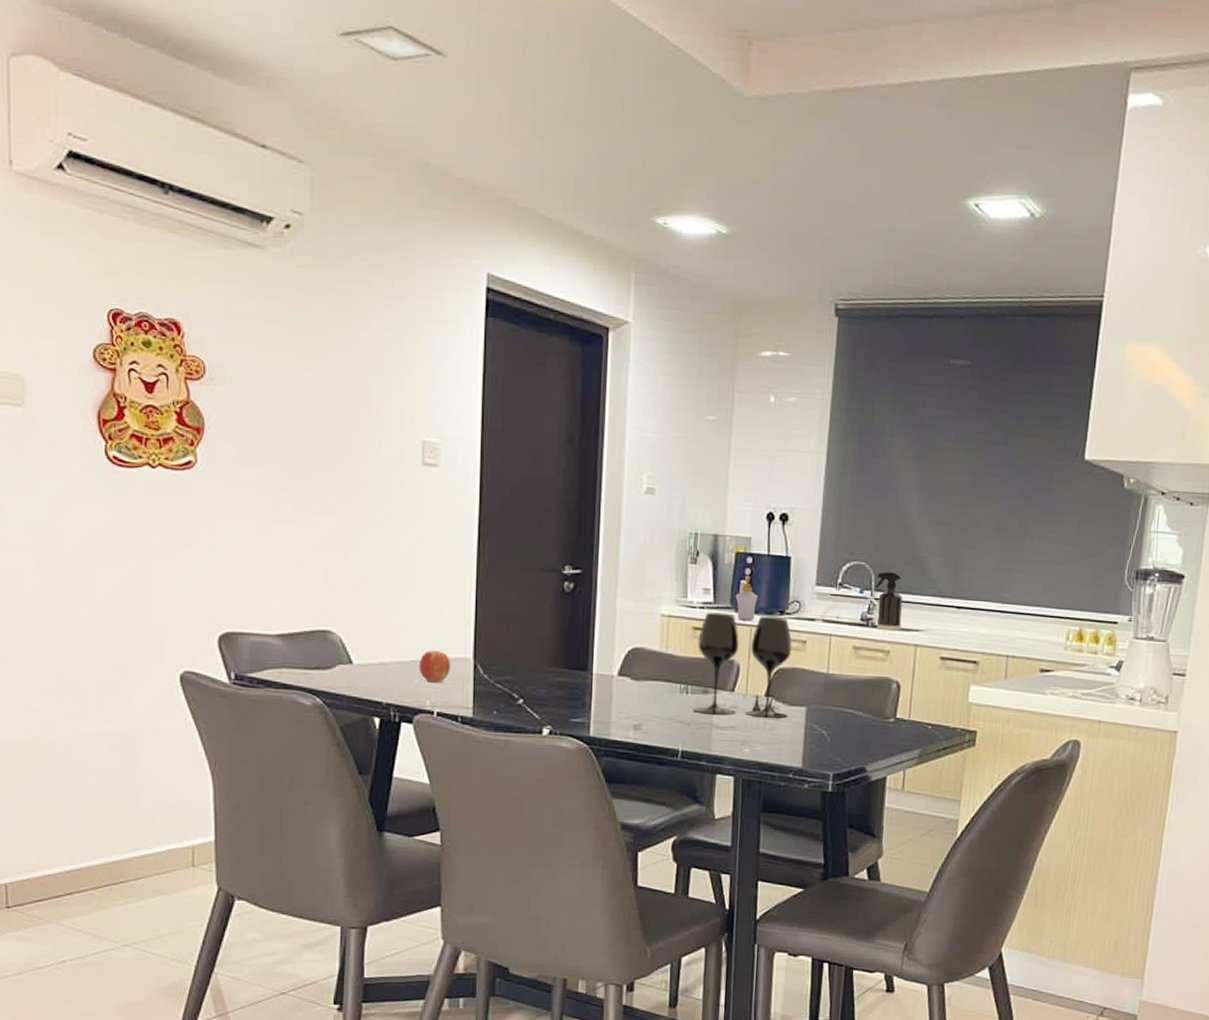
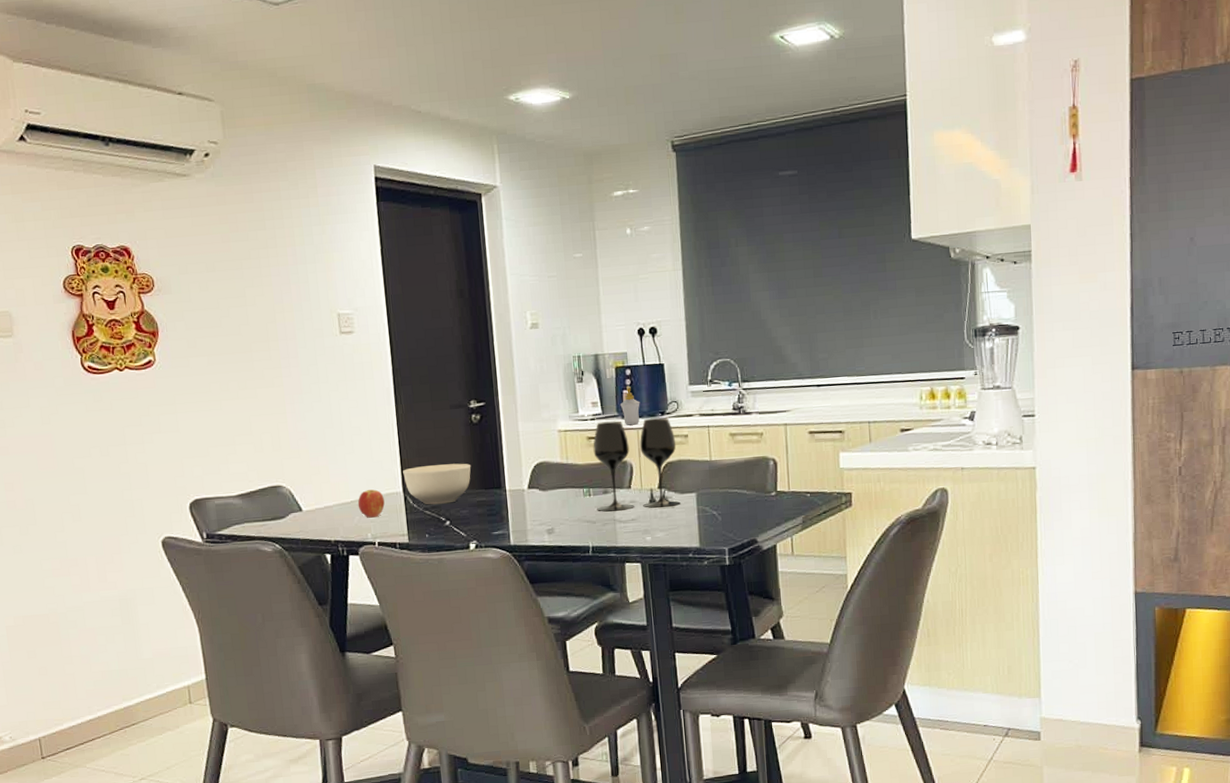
bowl: none [476,632,556,679] -> present [403,463,471,505]
spray bottle: present [875,572,903,632] -> none [742,363,770,416]

